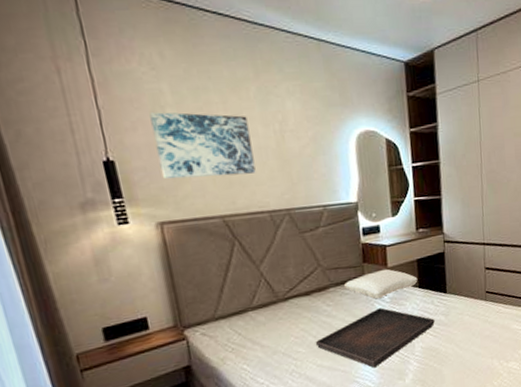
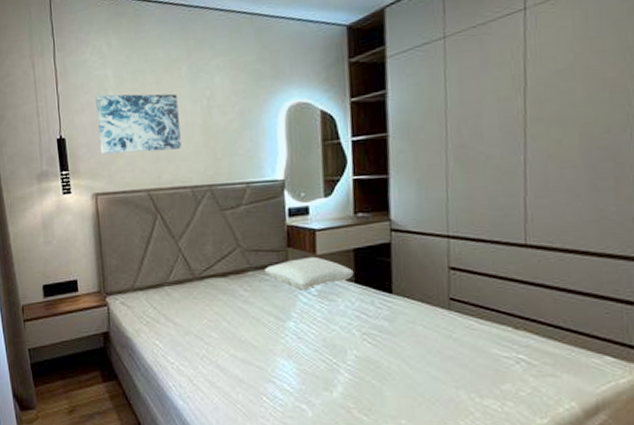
serving tray: present [315,308,435,368] -> none [229,301,375,370]

